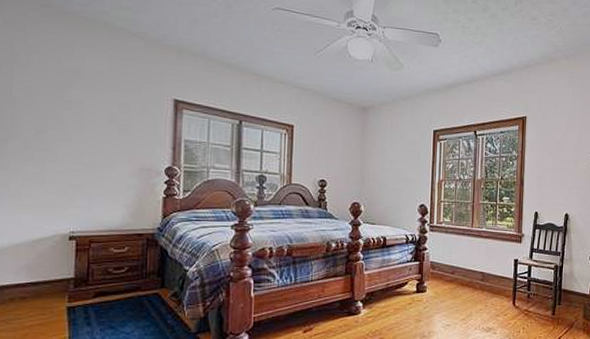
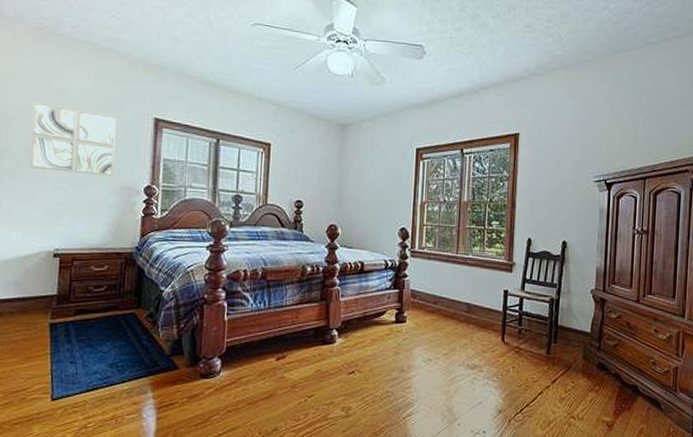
wall art: none [39,81,133,157] -> present [29,101,116,176]

